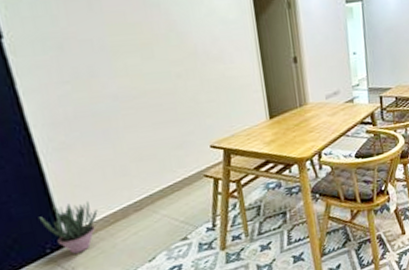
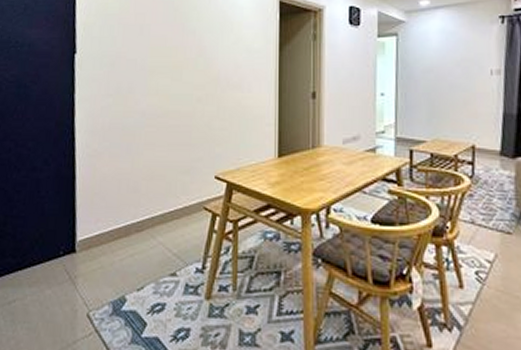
potted plant: present [38,200,98,254] -> none [62,209,107,262]

